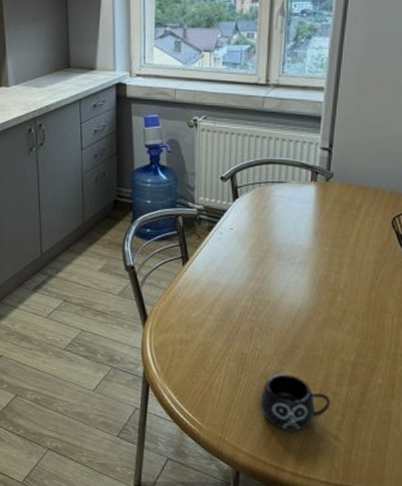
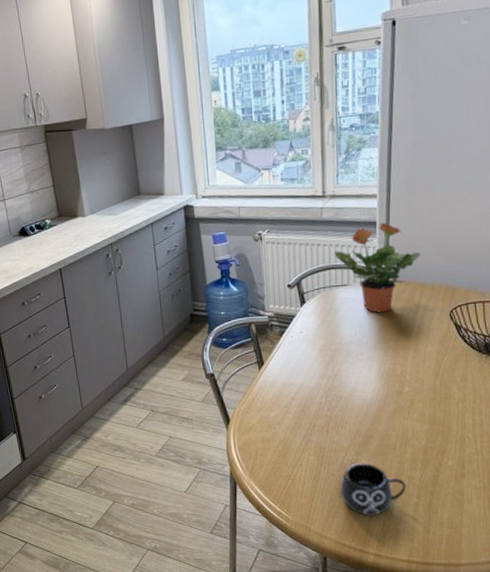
potted plant: none [273,118,367,215] -> present [334,222,422,313]

